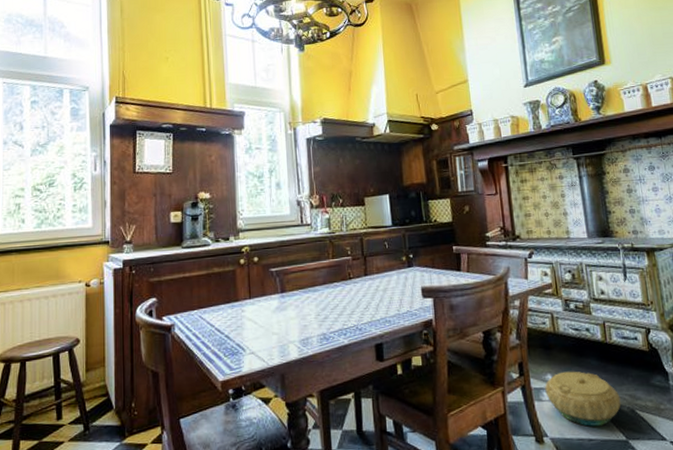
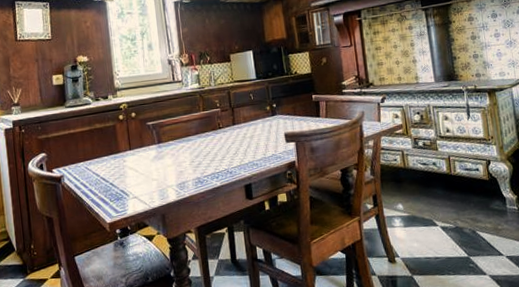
basket: present [545,371,621,427] -> none [396,200,464,247]

